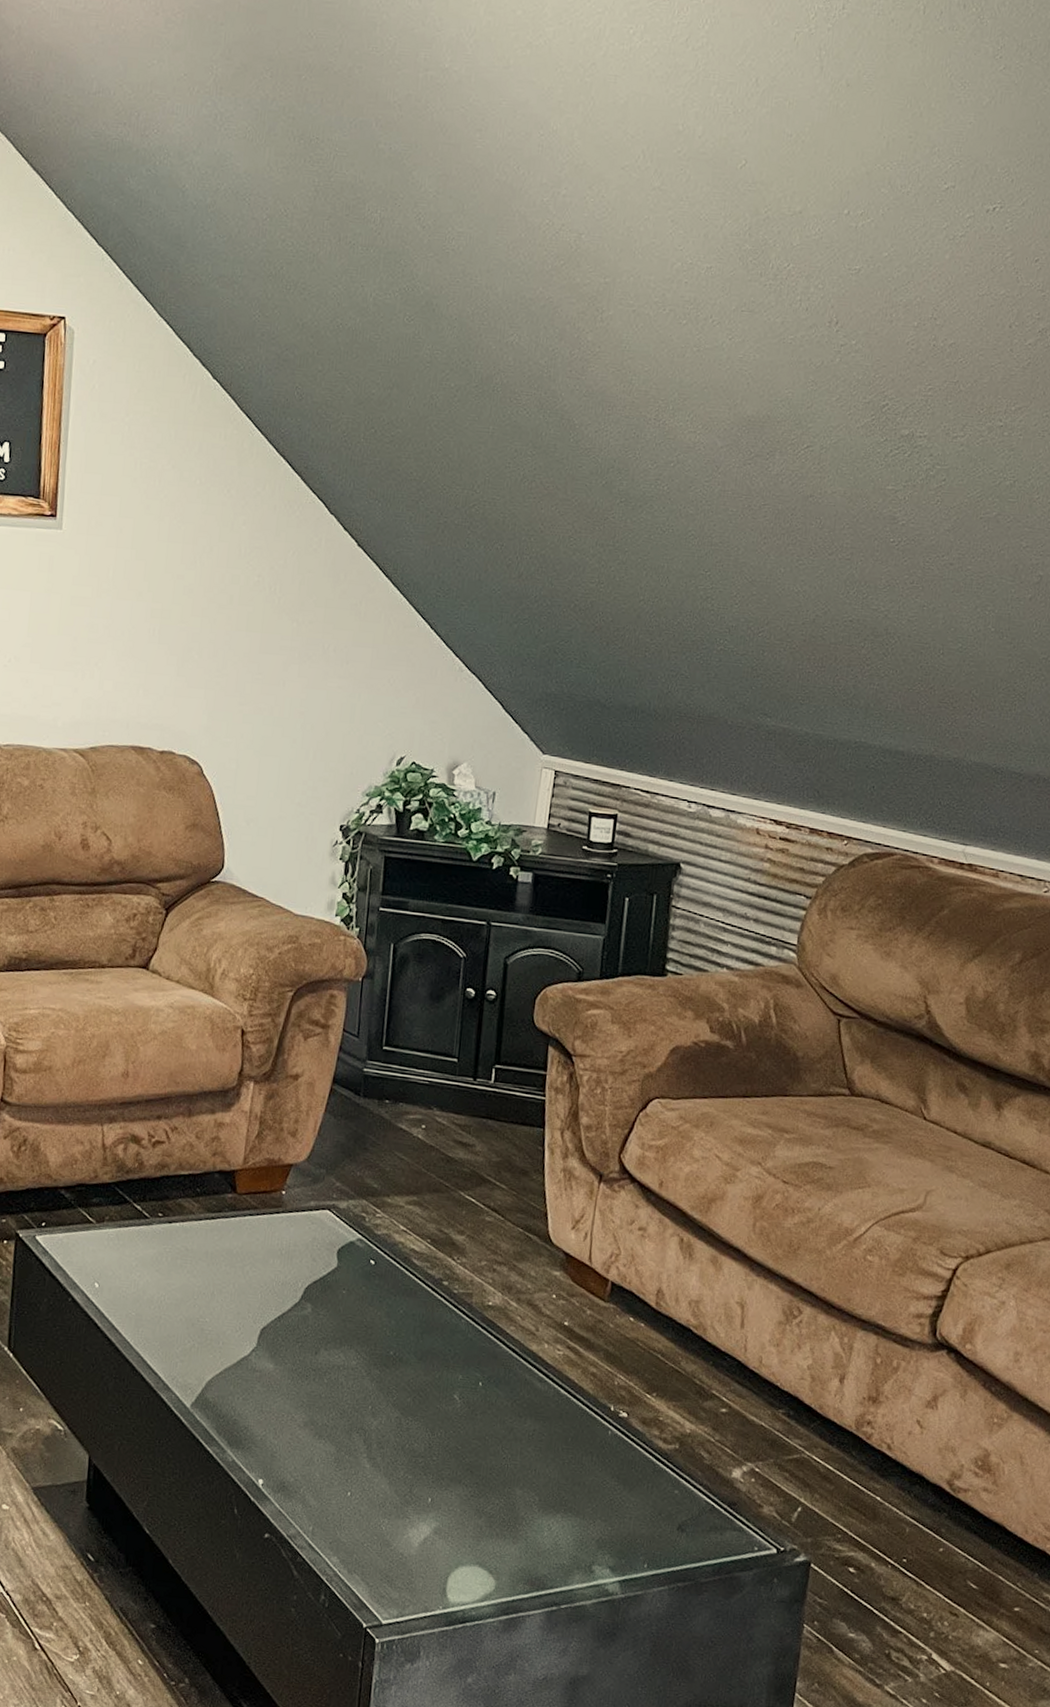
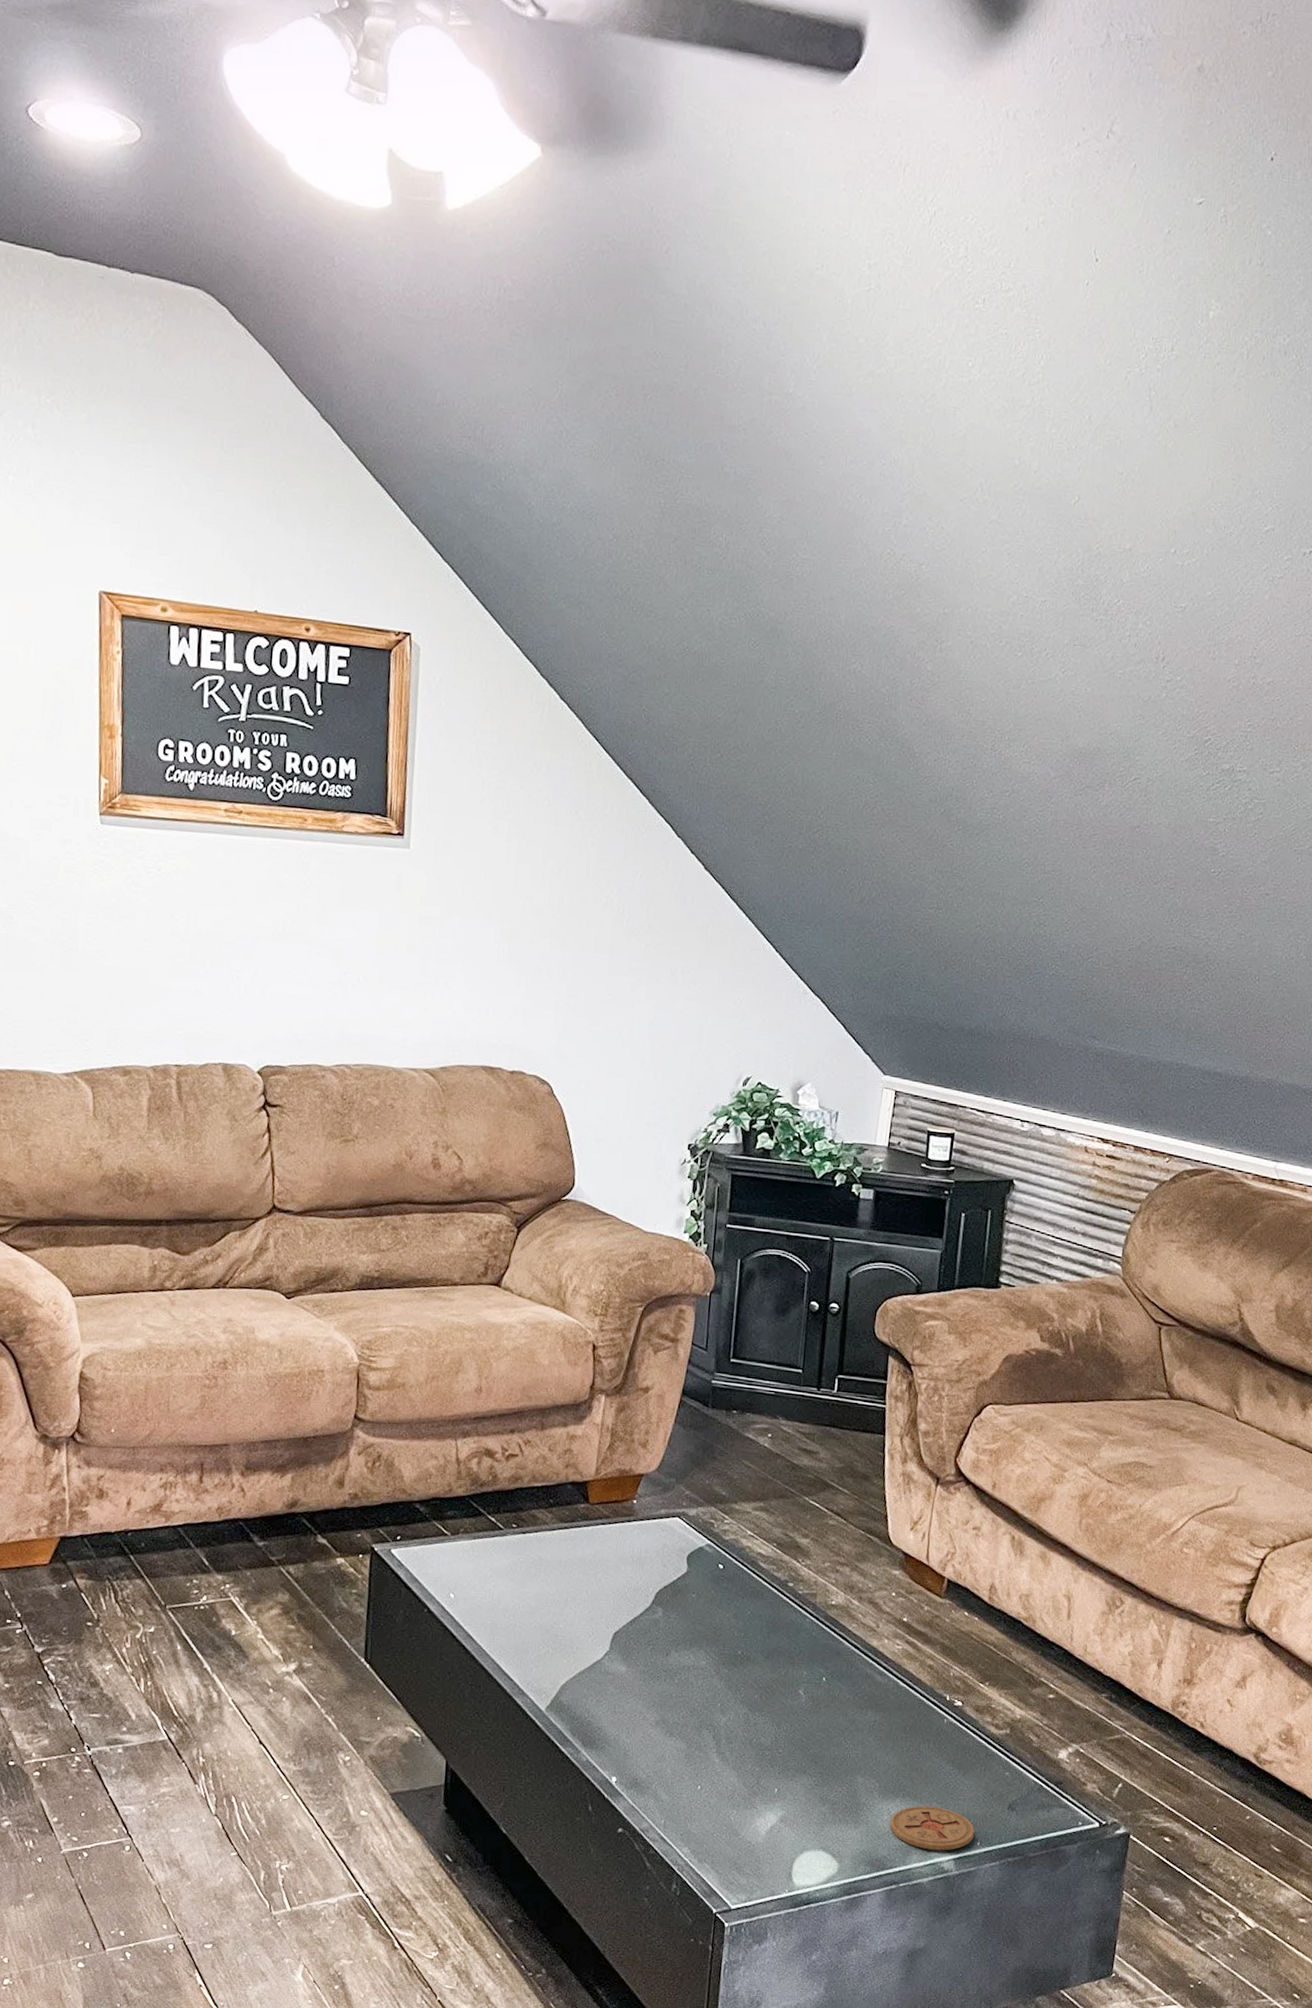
coaster: none [550,1522,642,1572] -> present [889,1805,975,1851]

